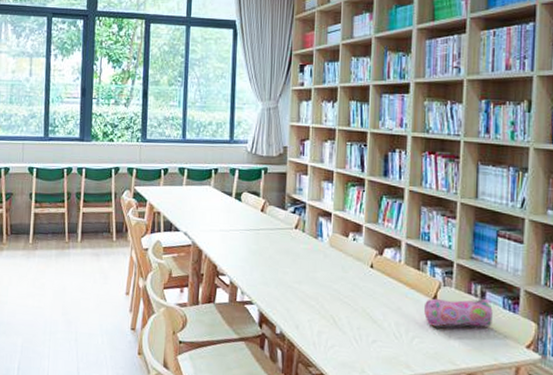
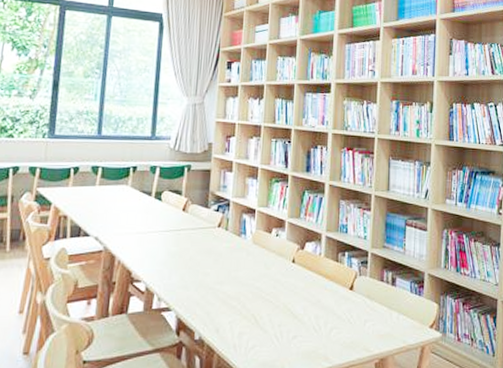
pencil case: present [424,298,493,327] -> none [342,284,402,316]

